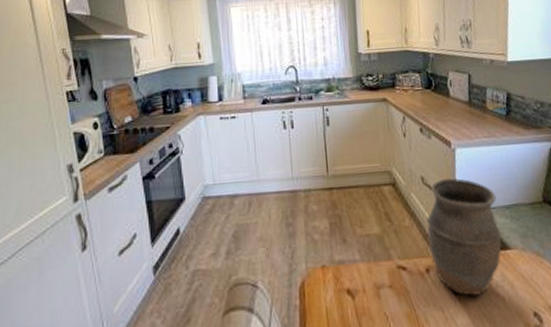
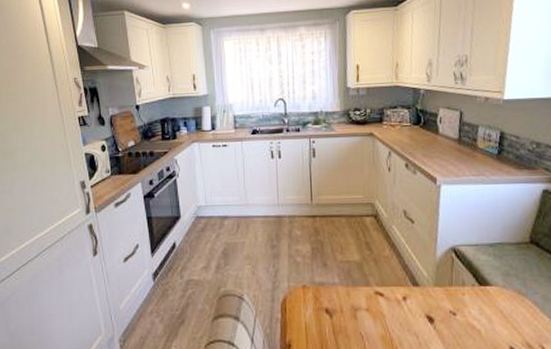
vase: present [426,178,502,296] -> none [406,213,482,325]

